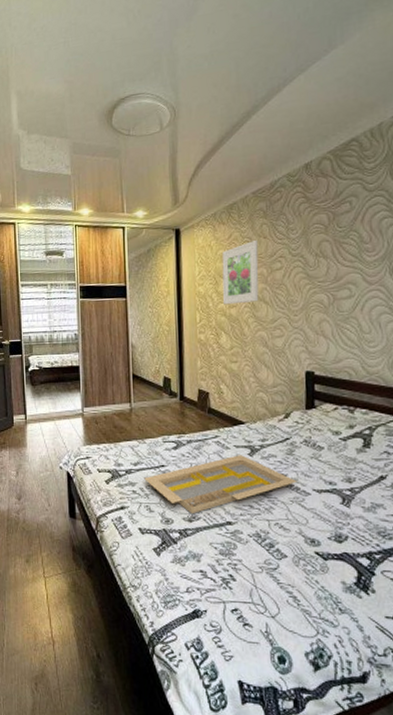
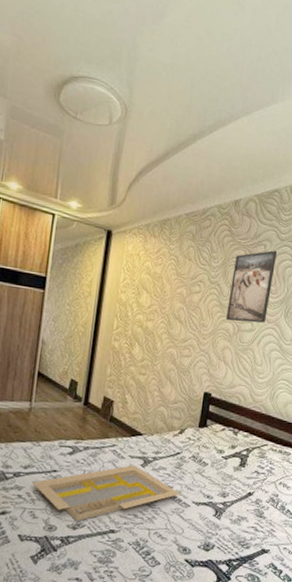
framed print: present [221,239,259,305] -> none [141,259,183,320]
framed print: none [316,204,368,291] -> present [226,250,277,323]

